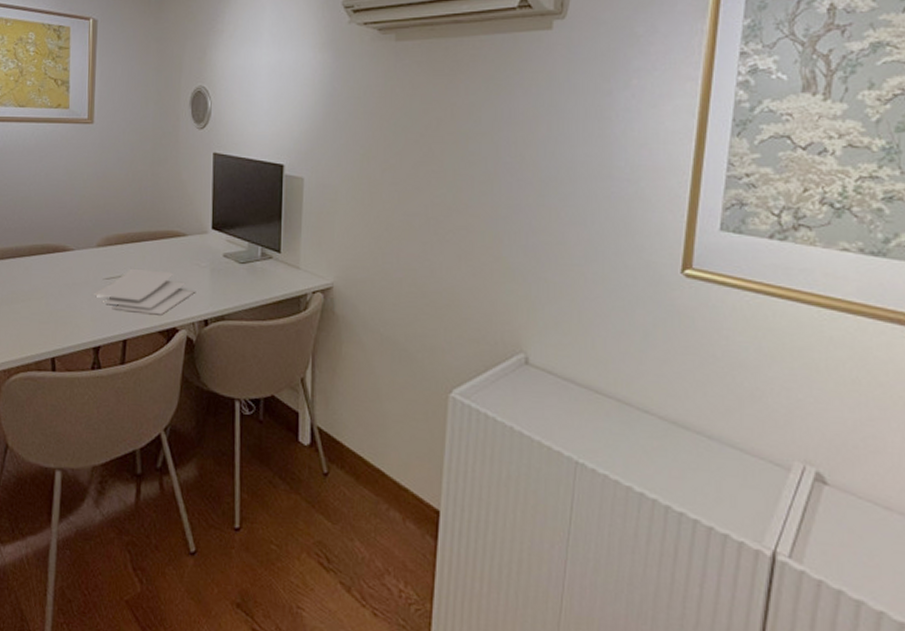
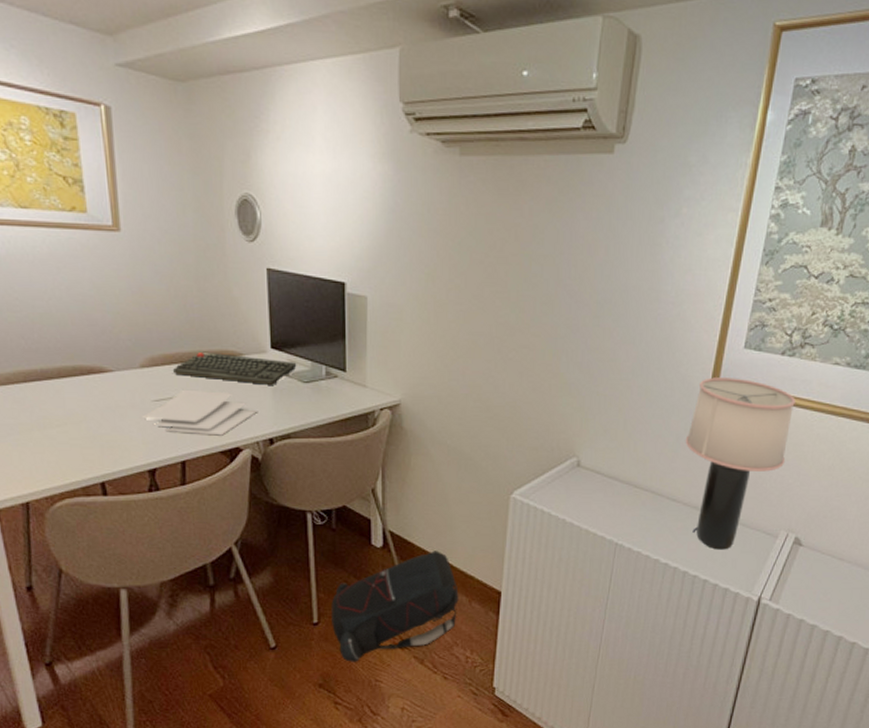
computer keyboard: none [124,232,235,265] -> present [173,351,297,385]
backpack: none [254,454,391,581] -> present [331,550,459,662]
table lamp: none [655,264,796,482] -> present [685,377,797,550]

